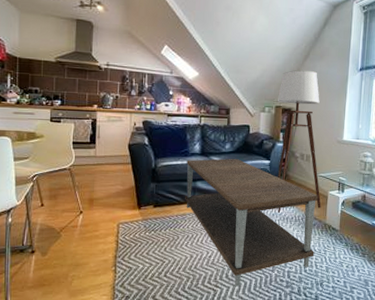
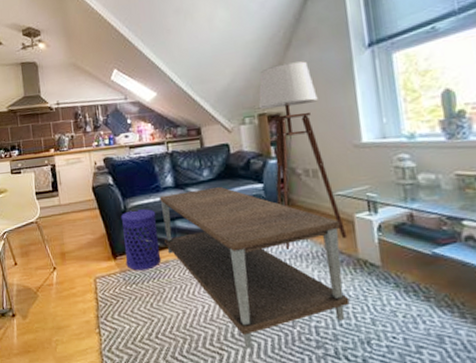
waste bin: none [148,169,181,220] -> present [120,209,161,271]

